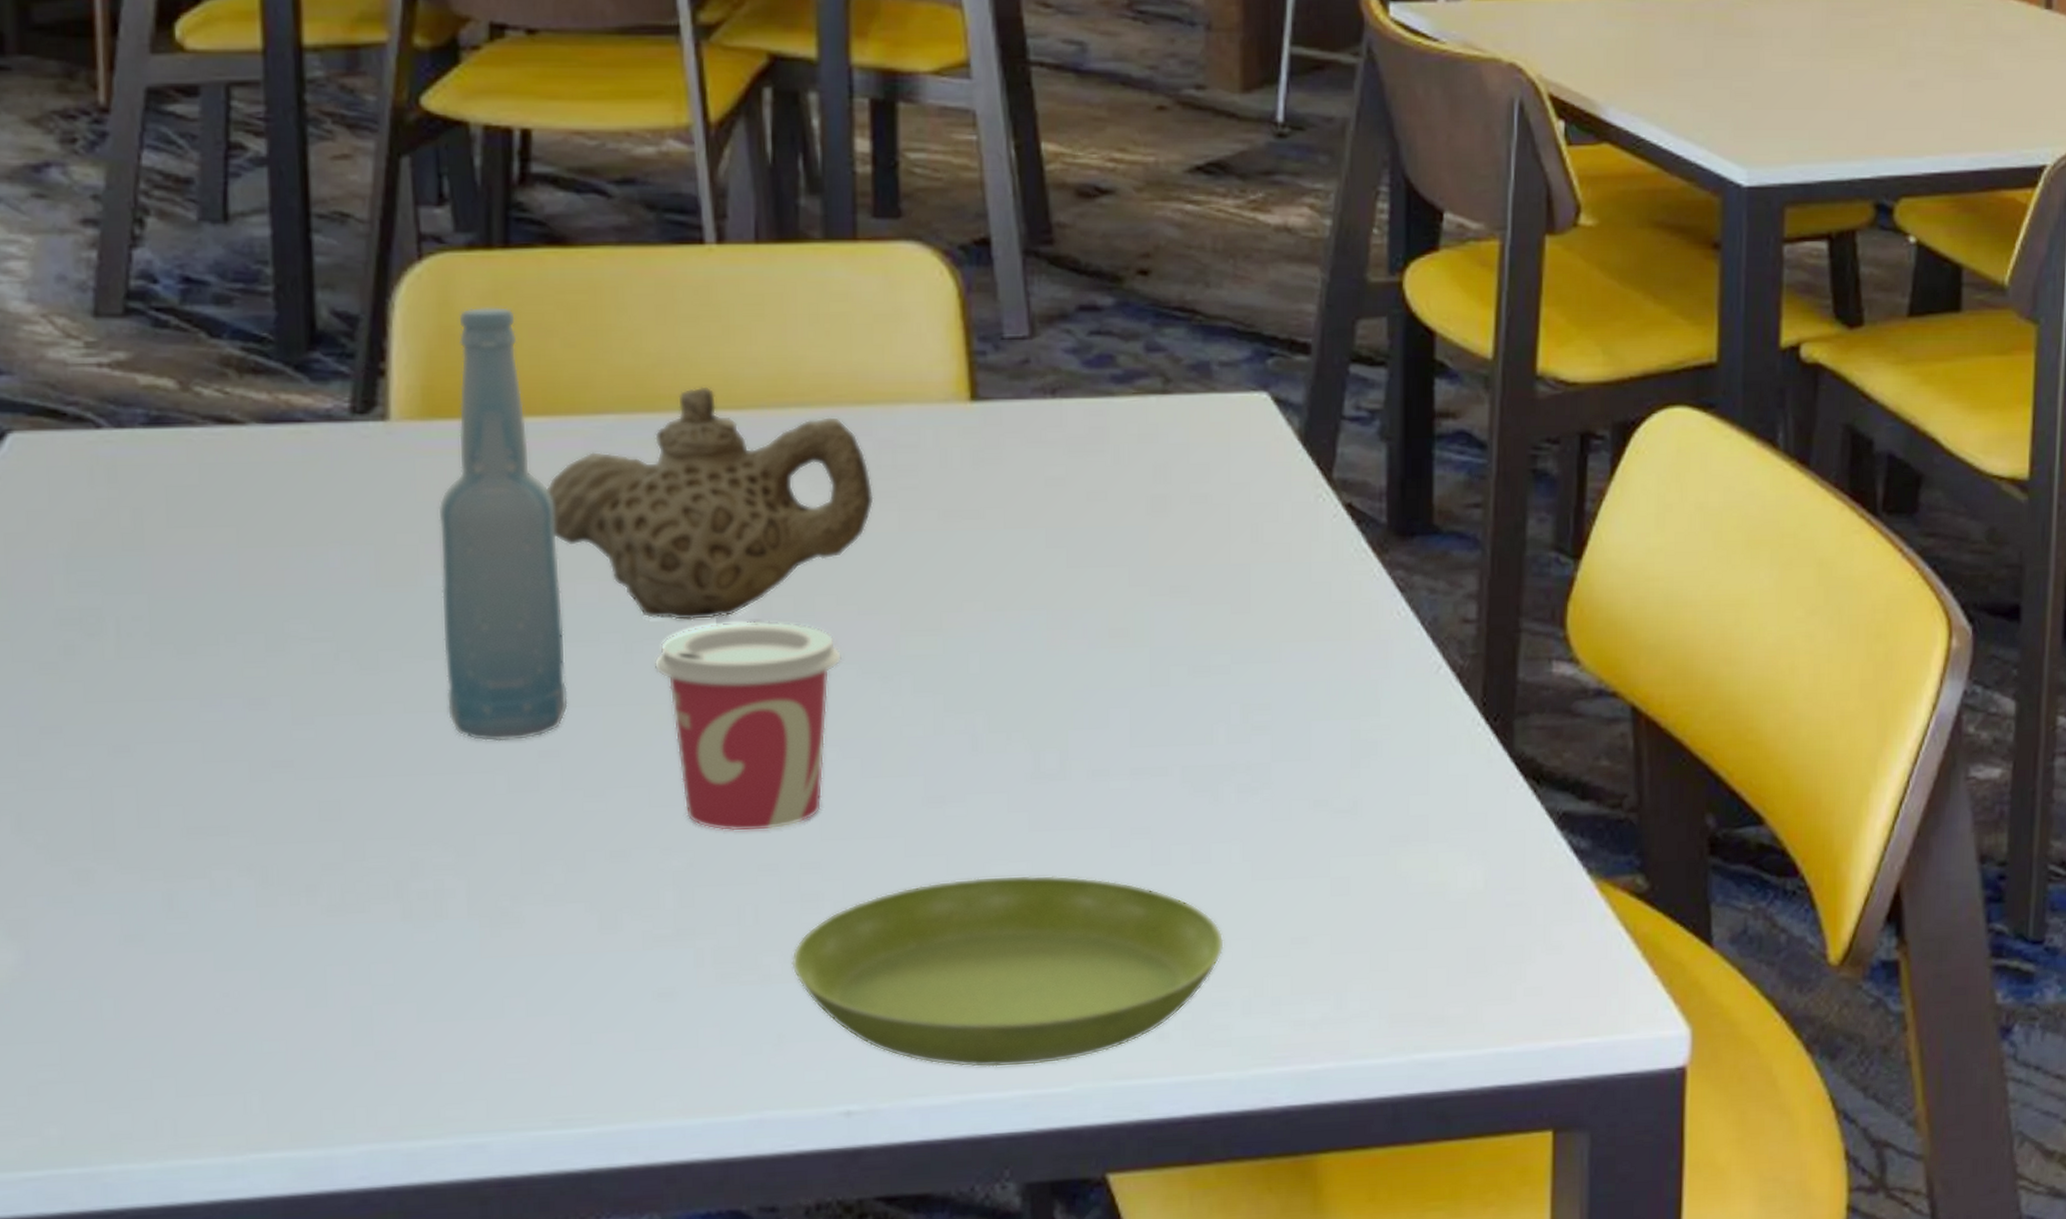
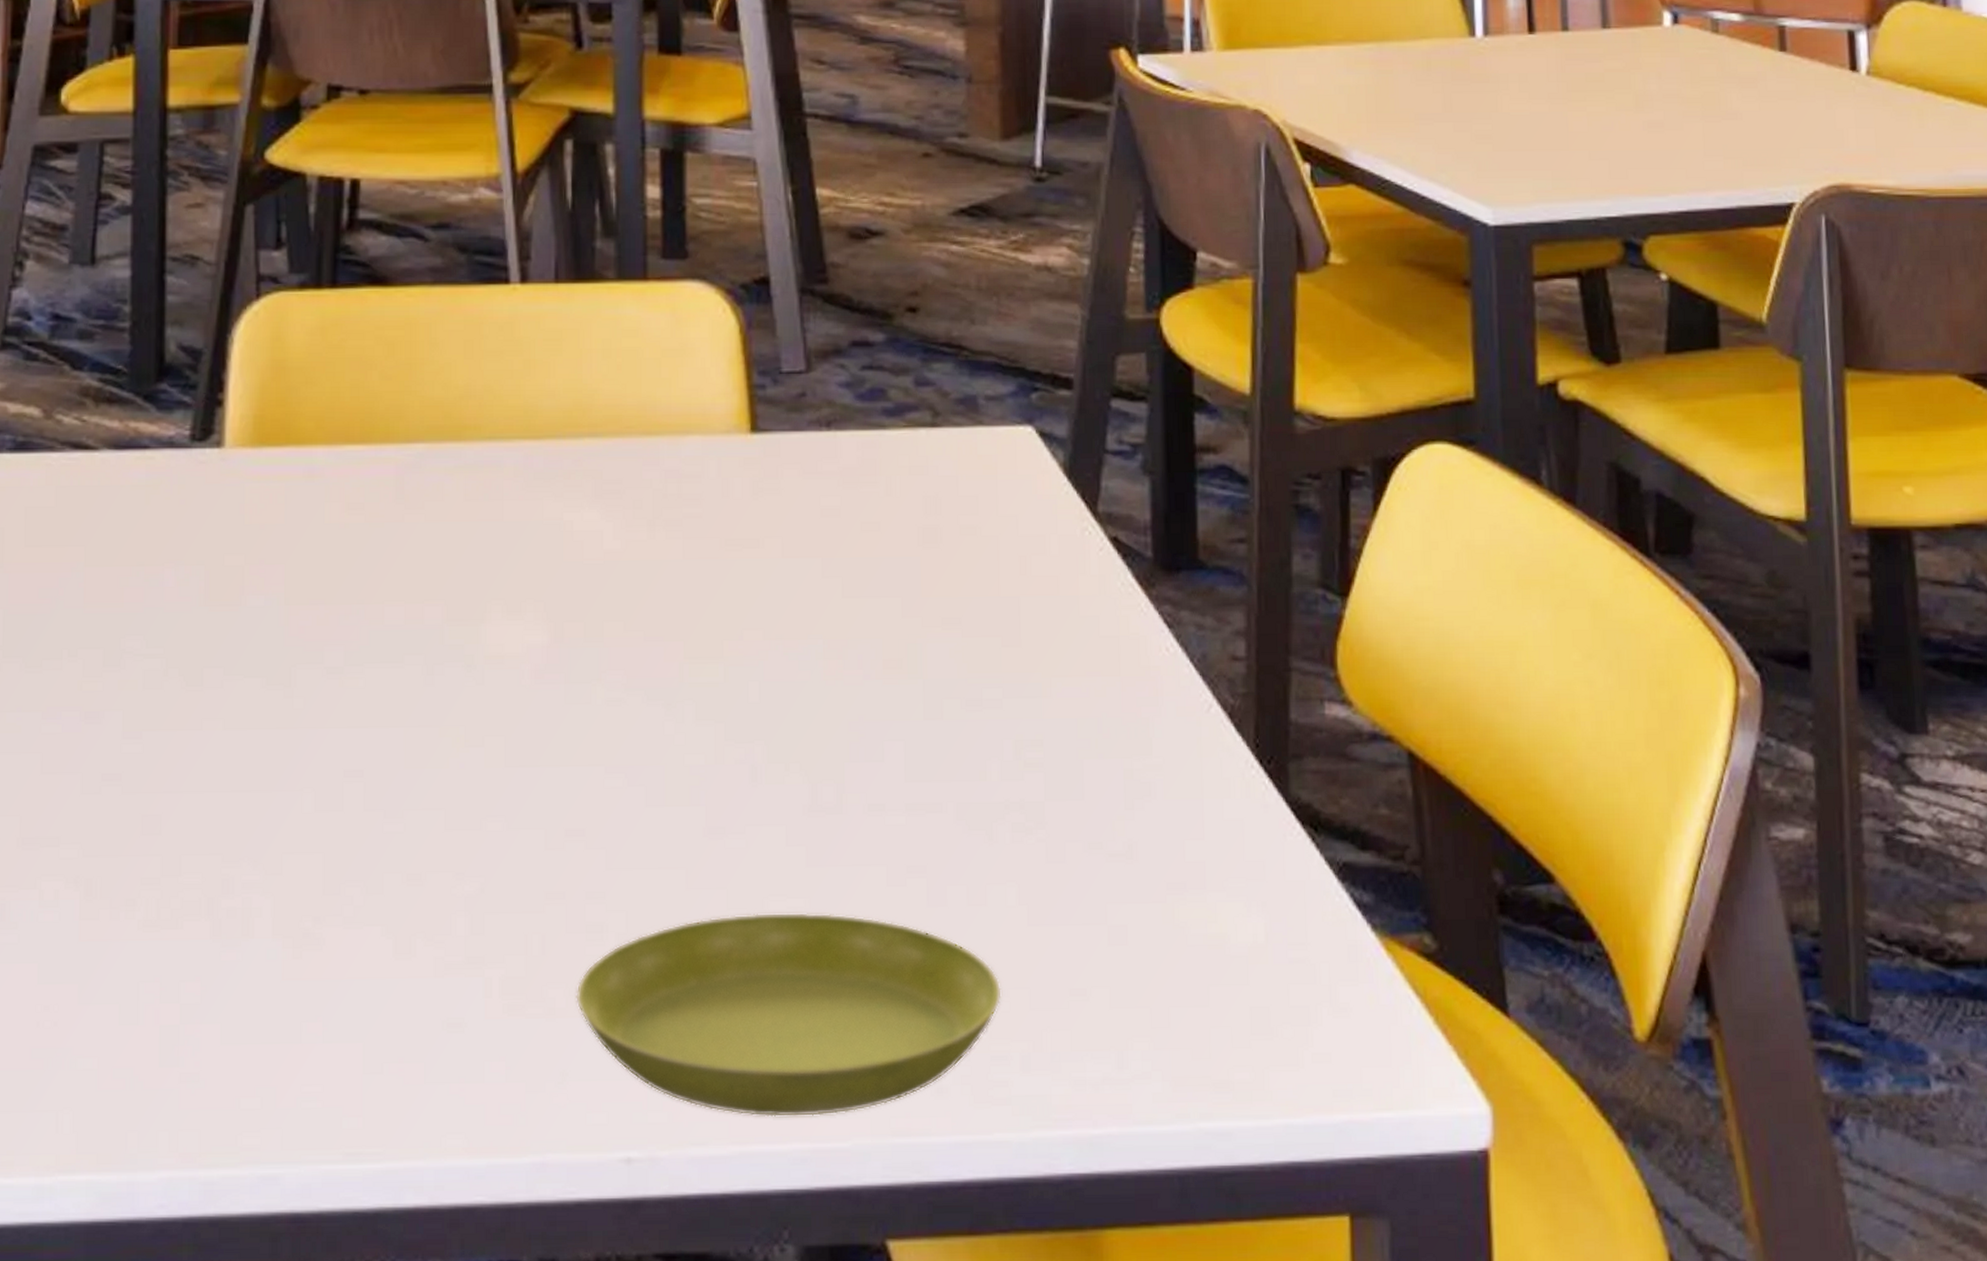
bottle: present [438,306,568,742] -> none [262,341,373,760]
teapot: present [546,386,874,621] -> none [361,417,660,644]
cup: present [654,621,843,832] -> none [453,646,629,858]

